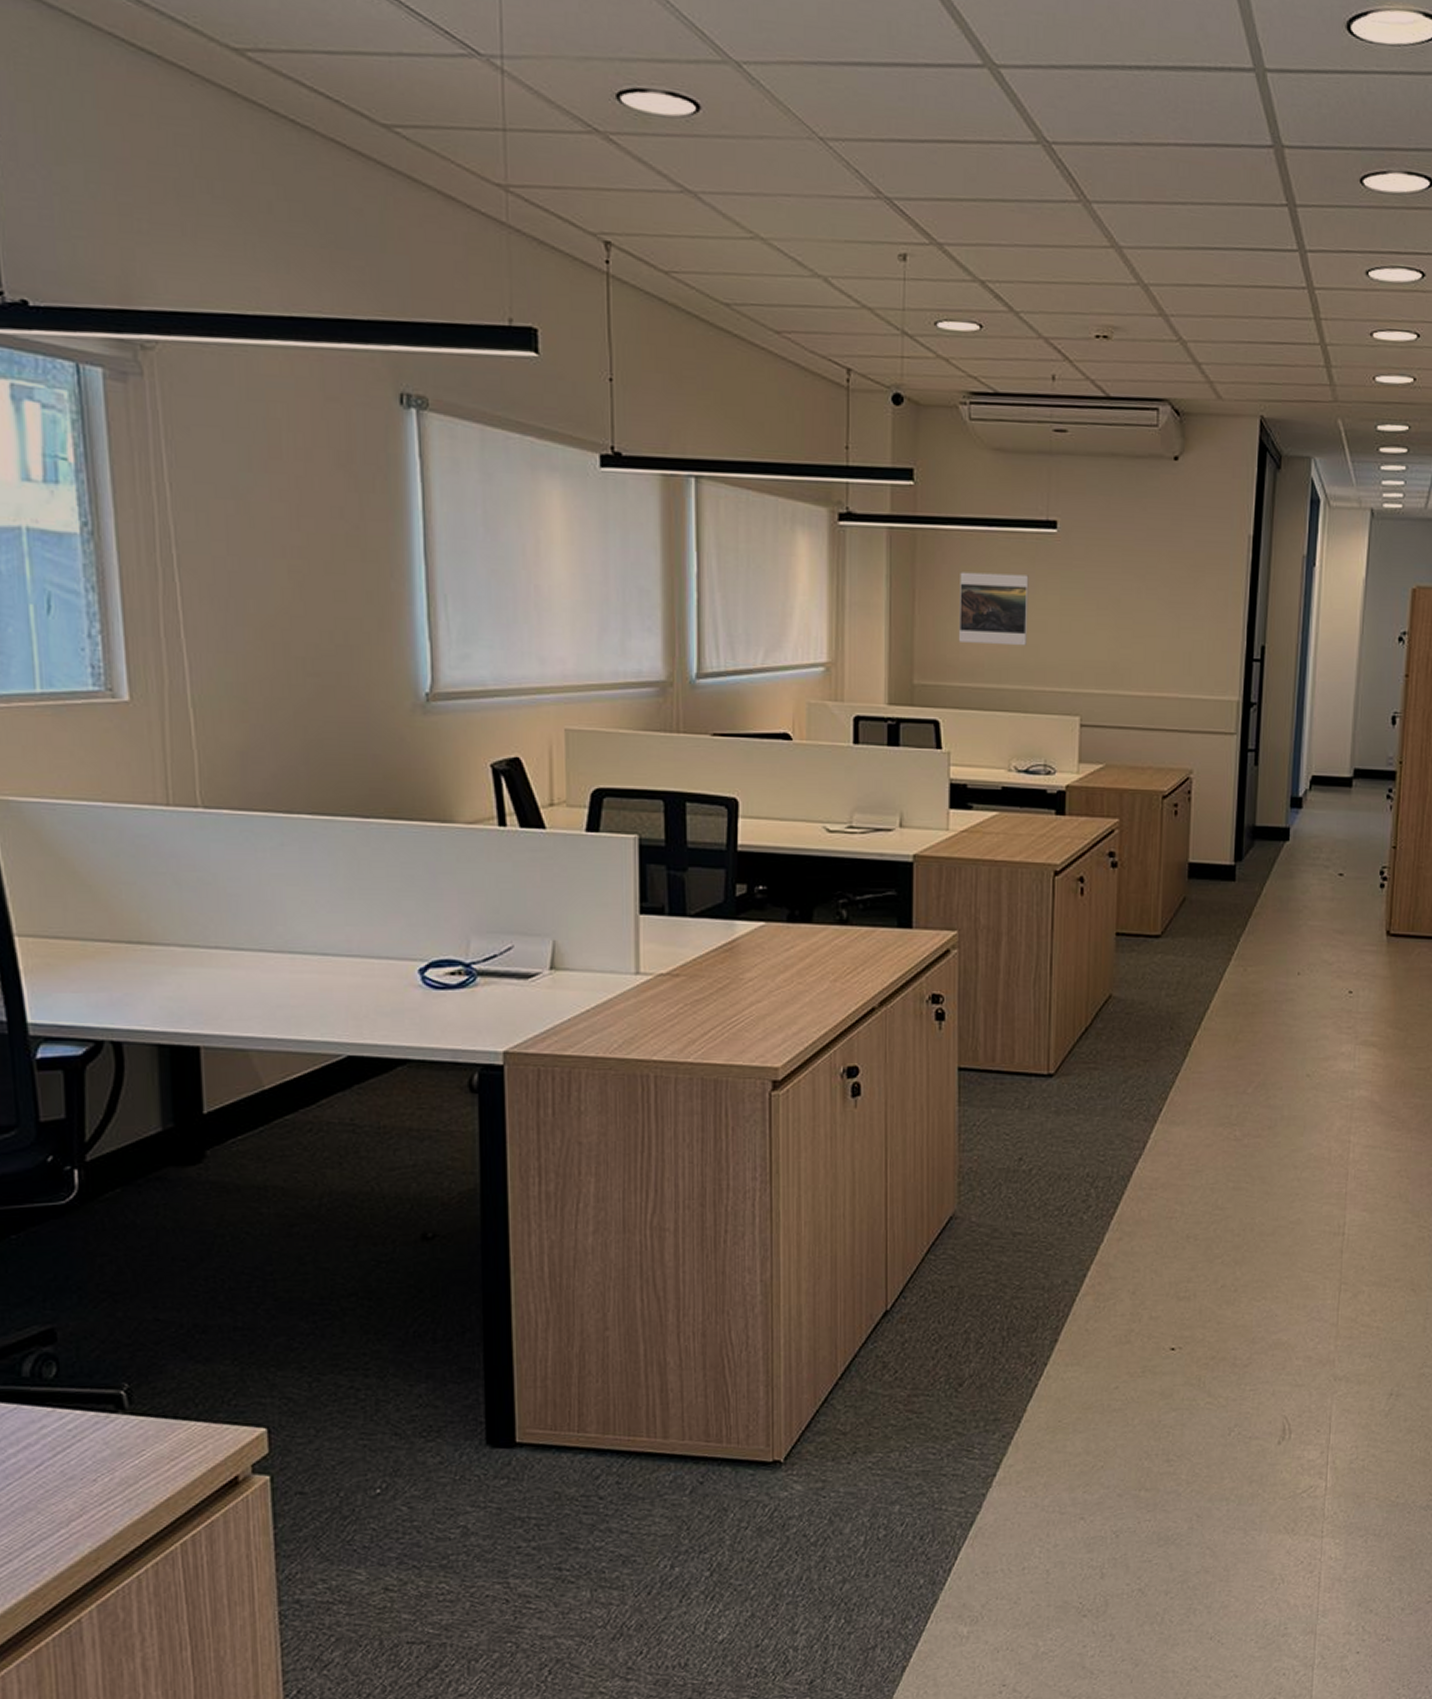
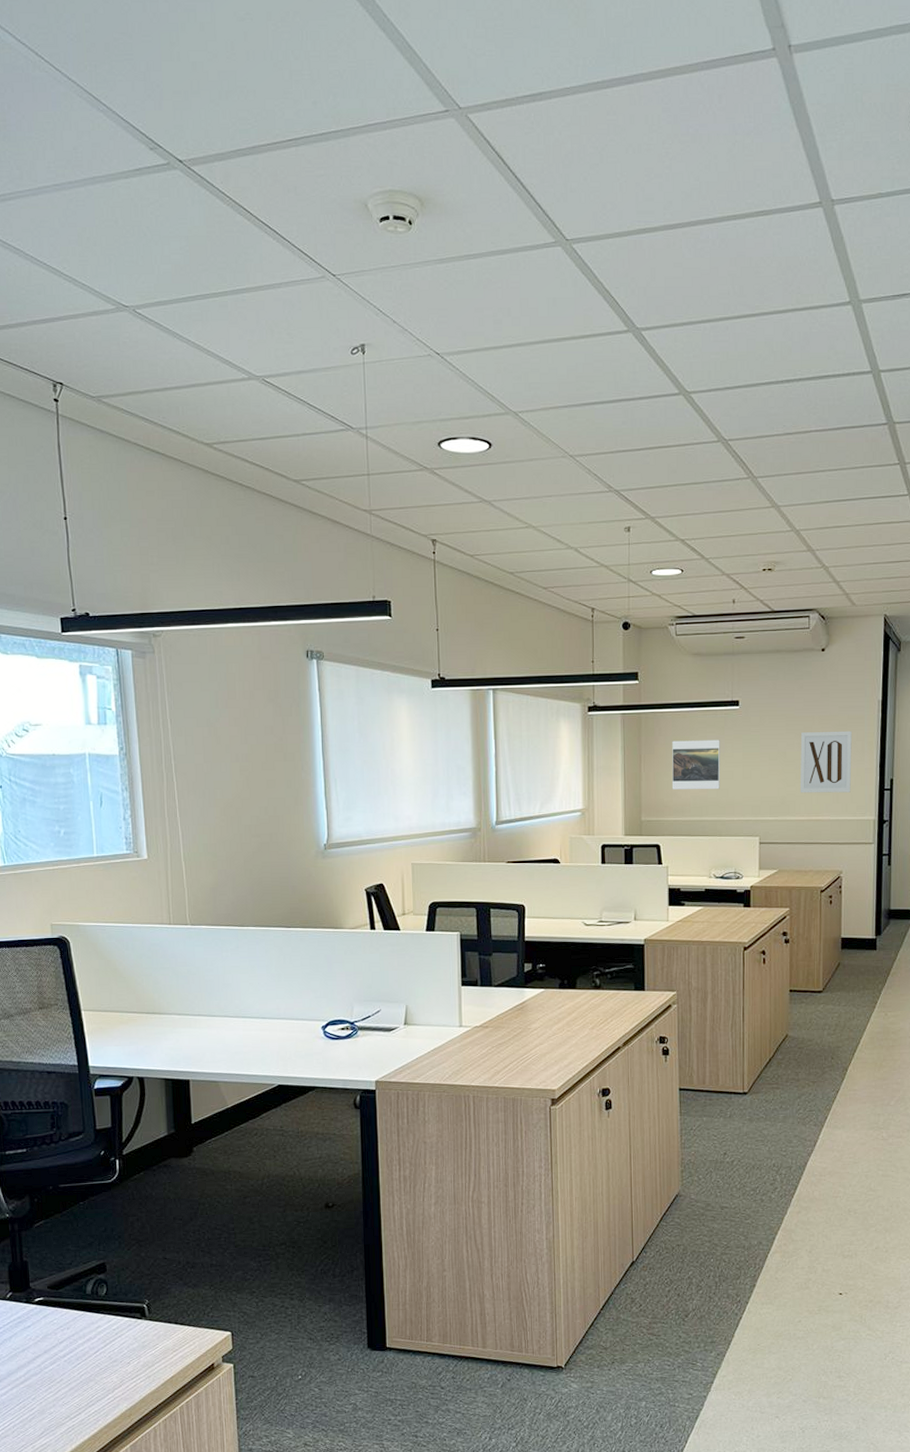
wall art: none [1138,573,1211,661] -> present [800,730,852,793]

